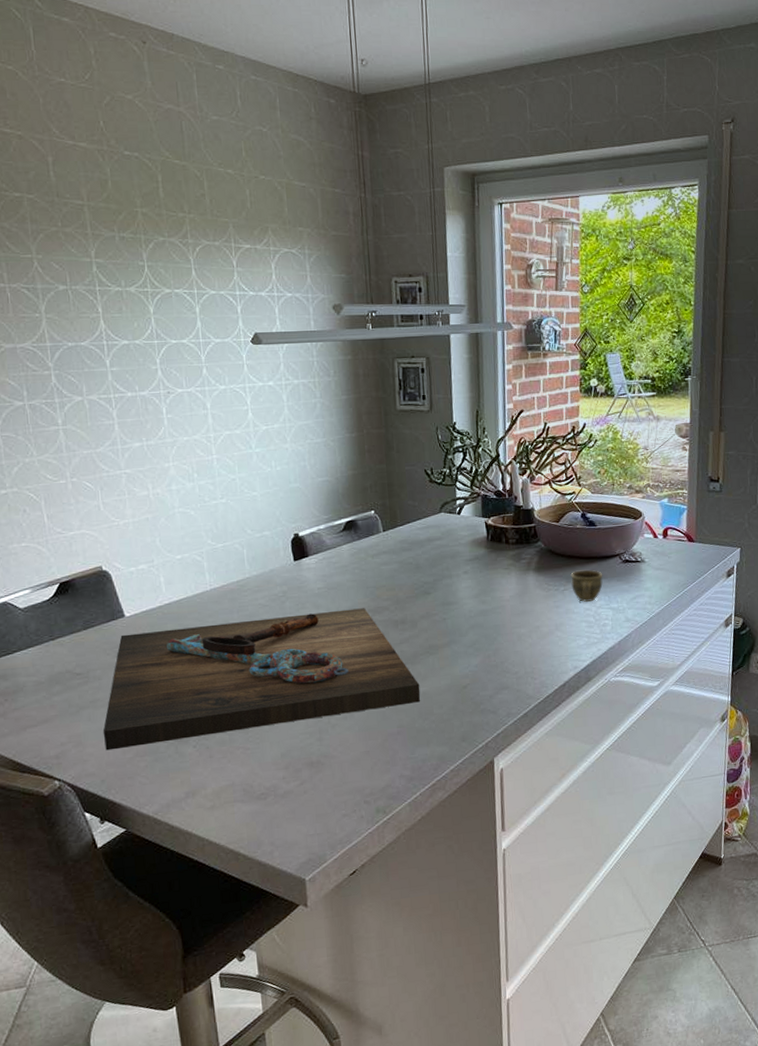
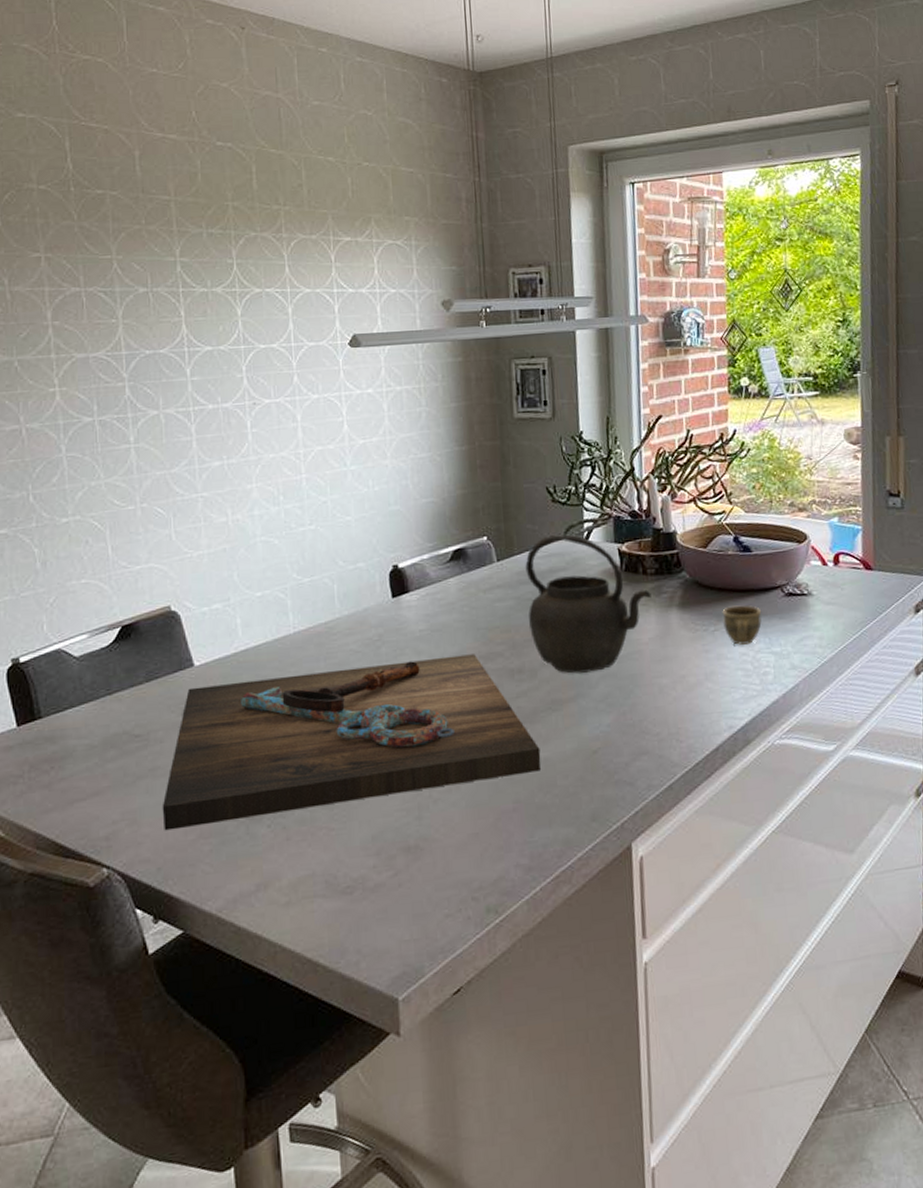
kettle: none [407,509,513,624] -> present [525,534,652,674]

